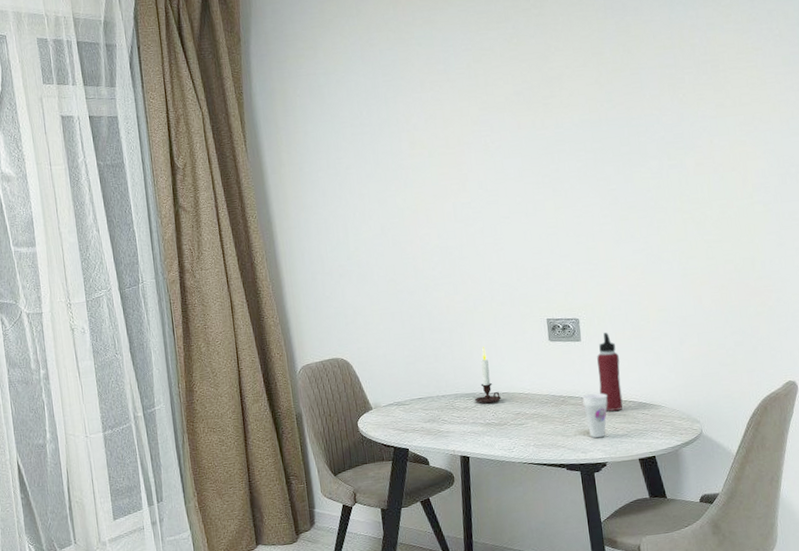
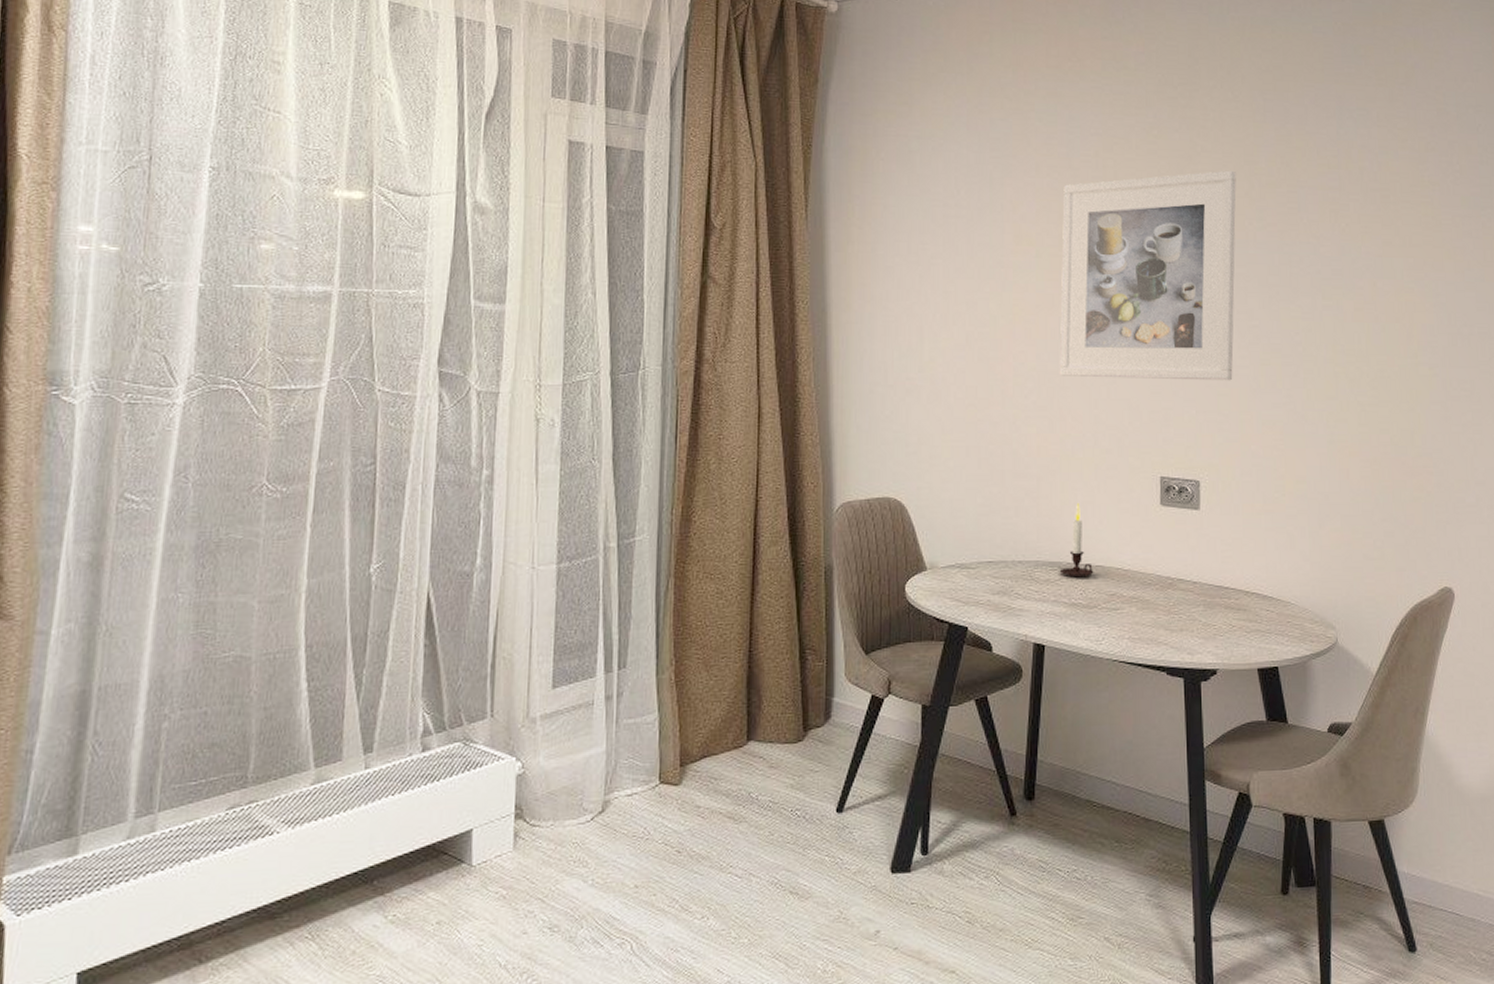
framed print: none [444,63,599,249] -> present [1059,170,1236,381]
cup: present [582,393,608,439] -> none [1195,578,1226,637]
water bottle: present [597,332,623,412] -> none [1217,502,1244,603]

